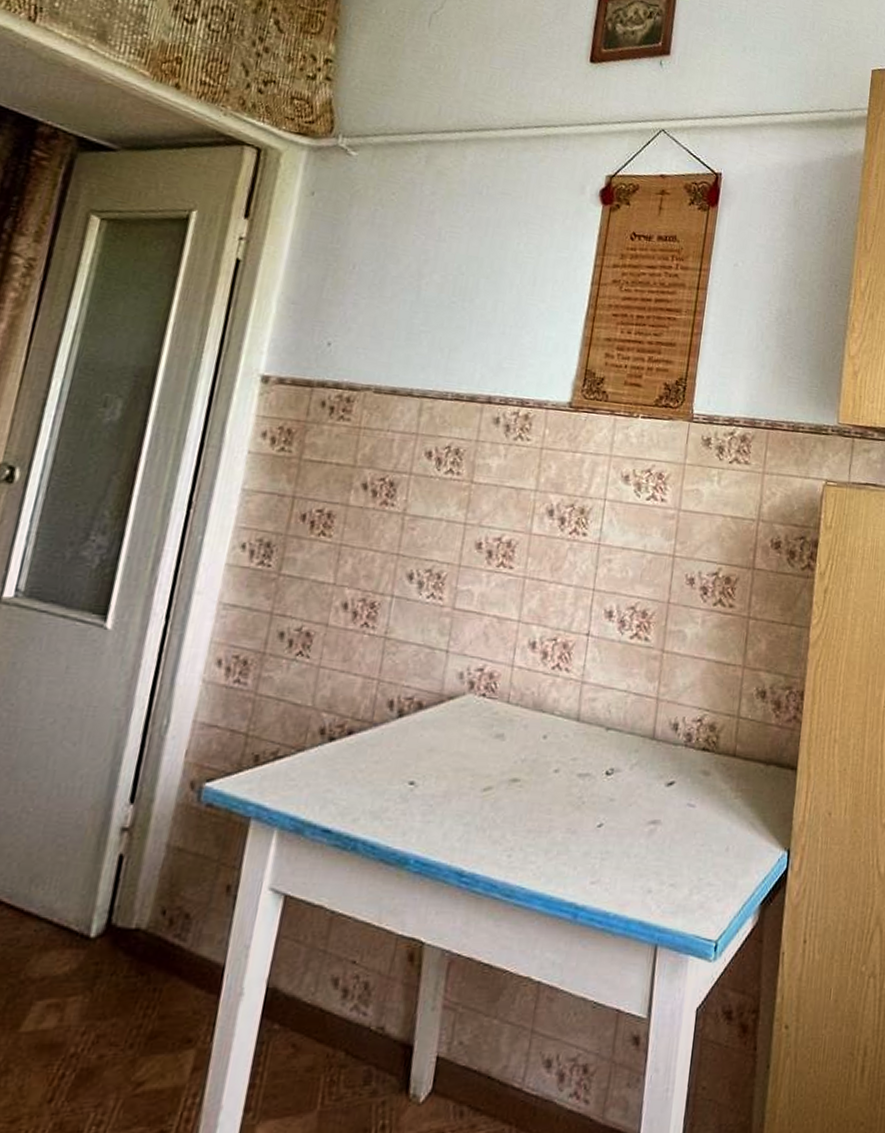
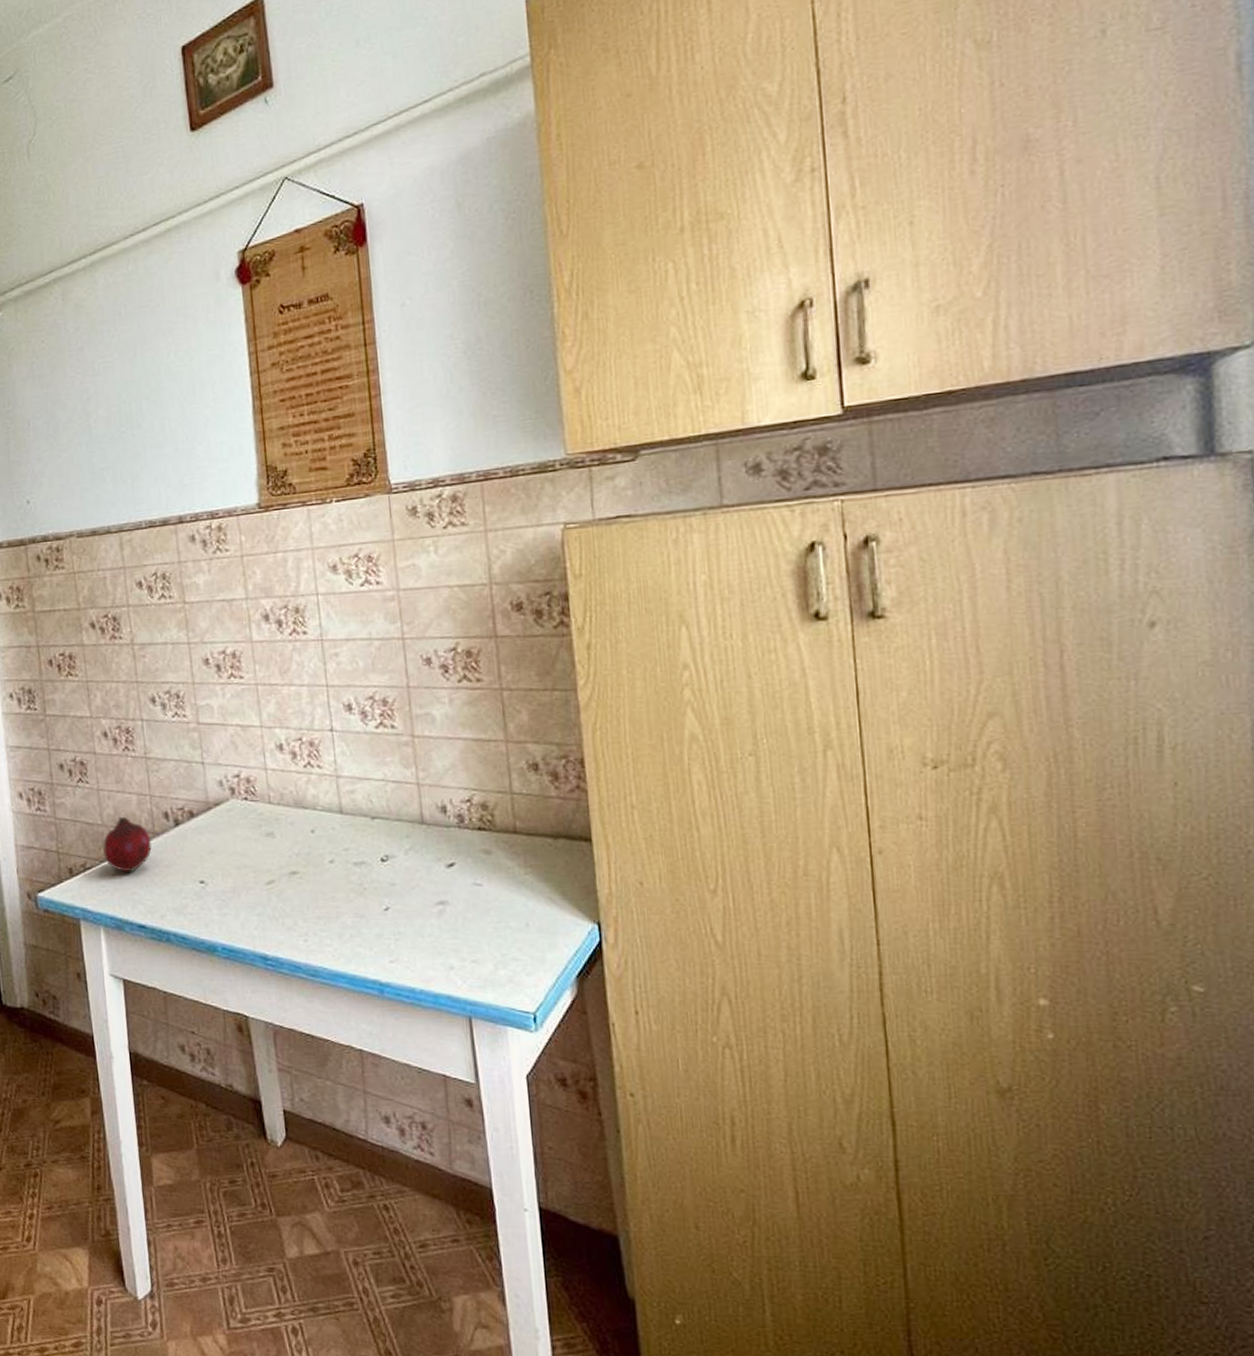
fruit: none [303,700,367,766] -> present [103,816,152,873]

